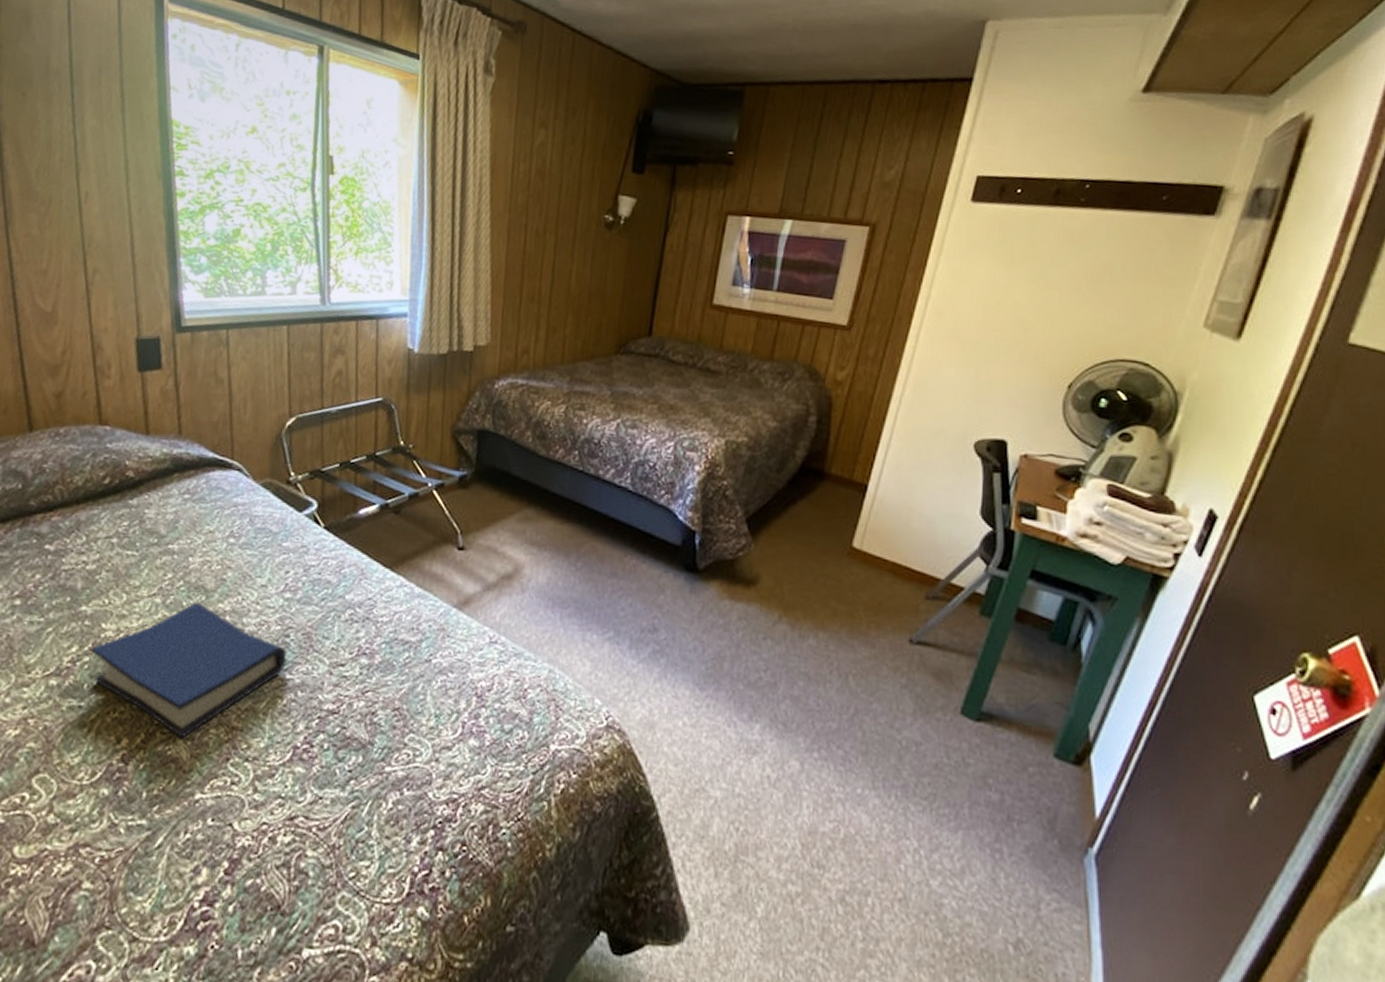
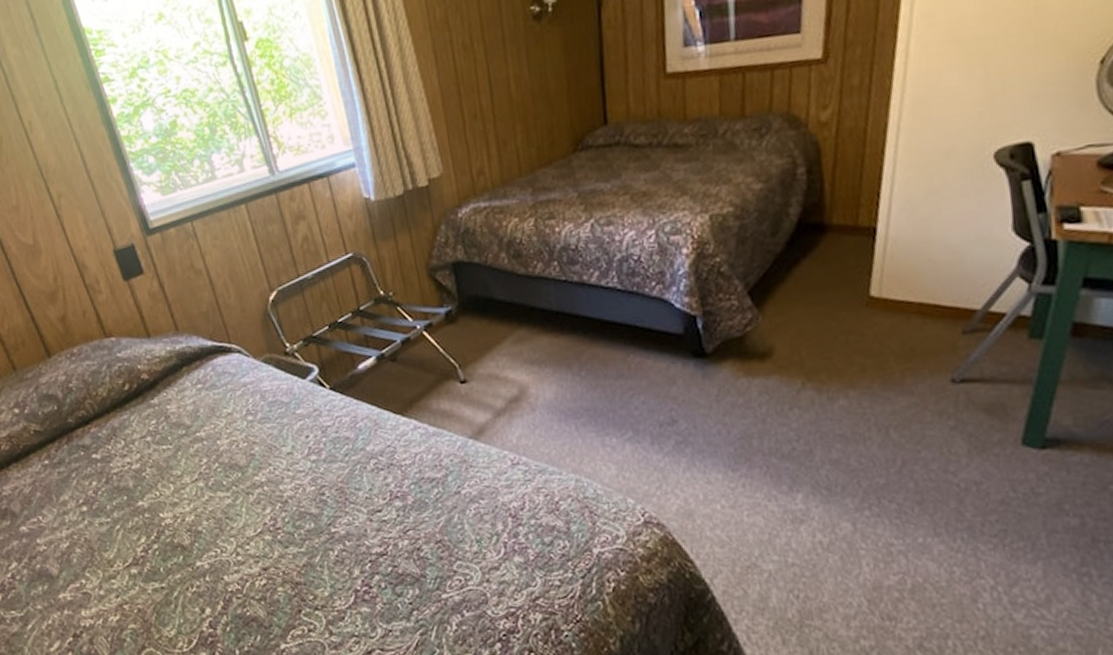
hardback book: present [91,602,287,739] -> none [157,479,329,600]

